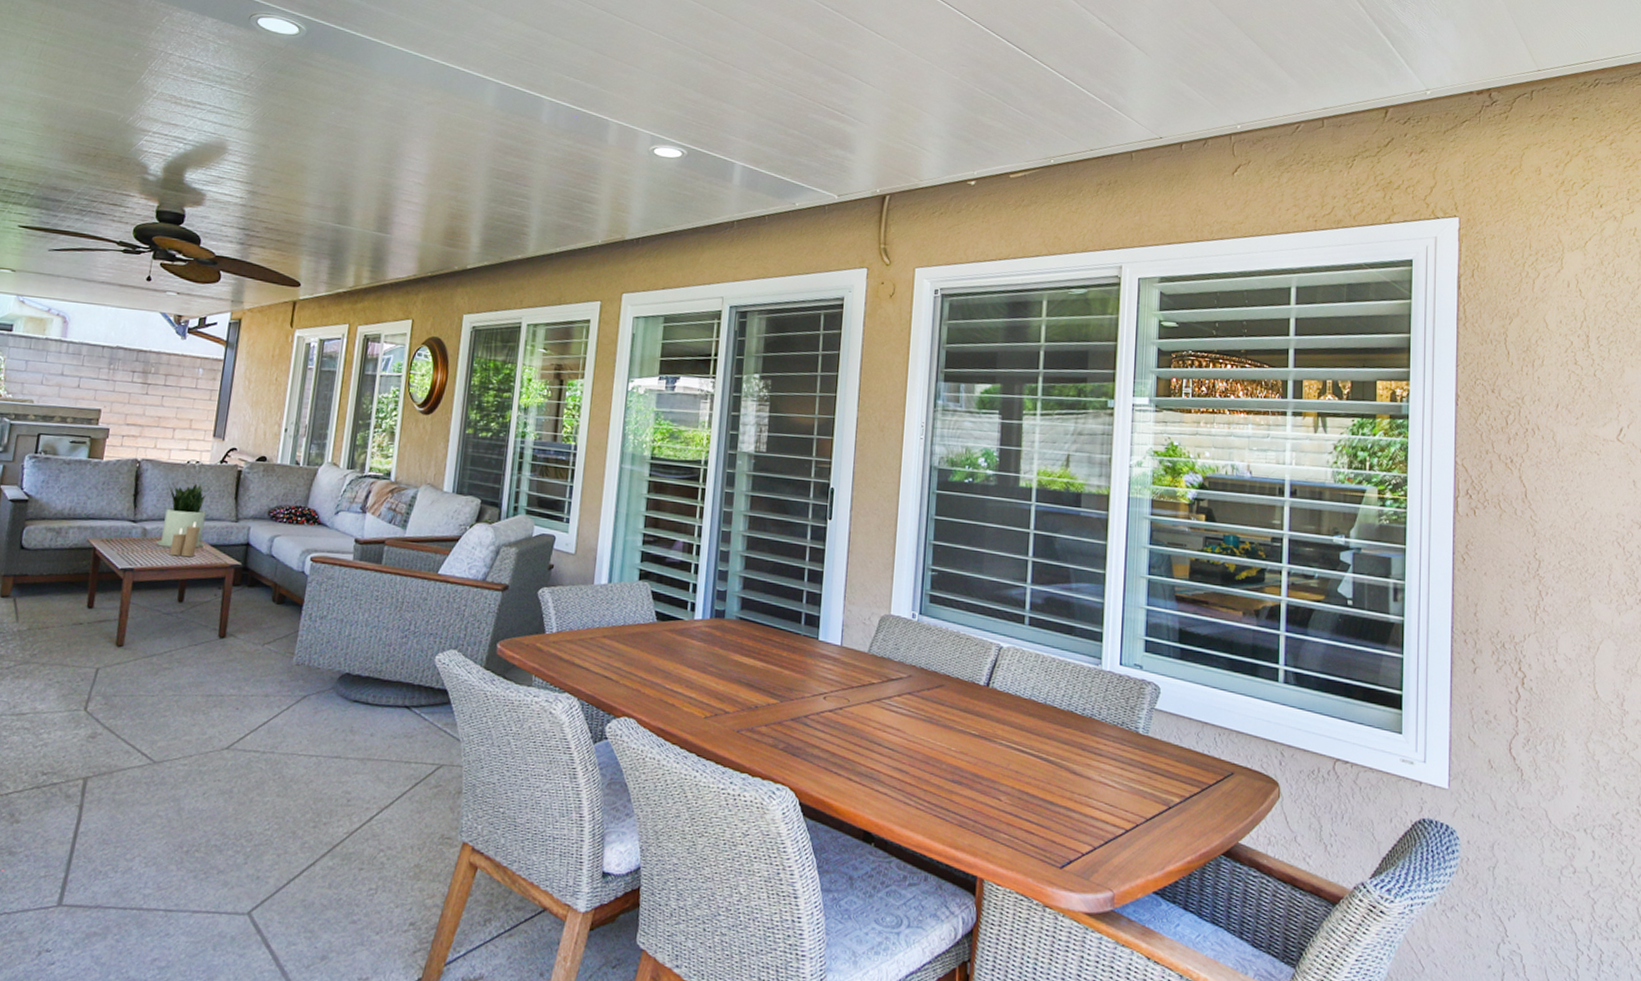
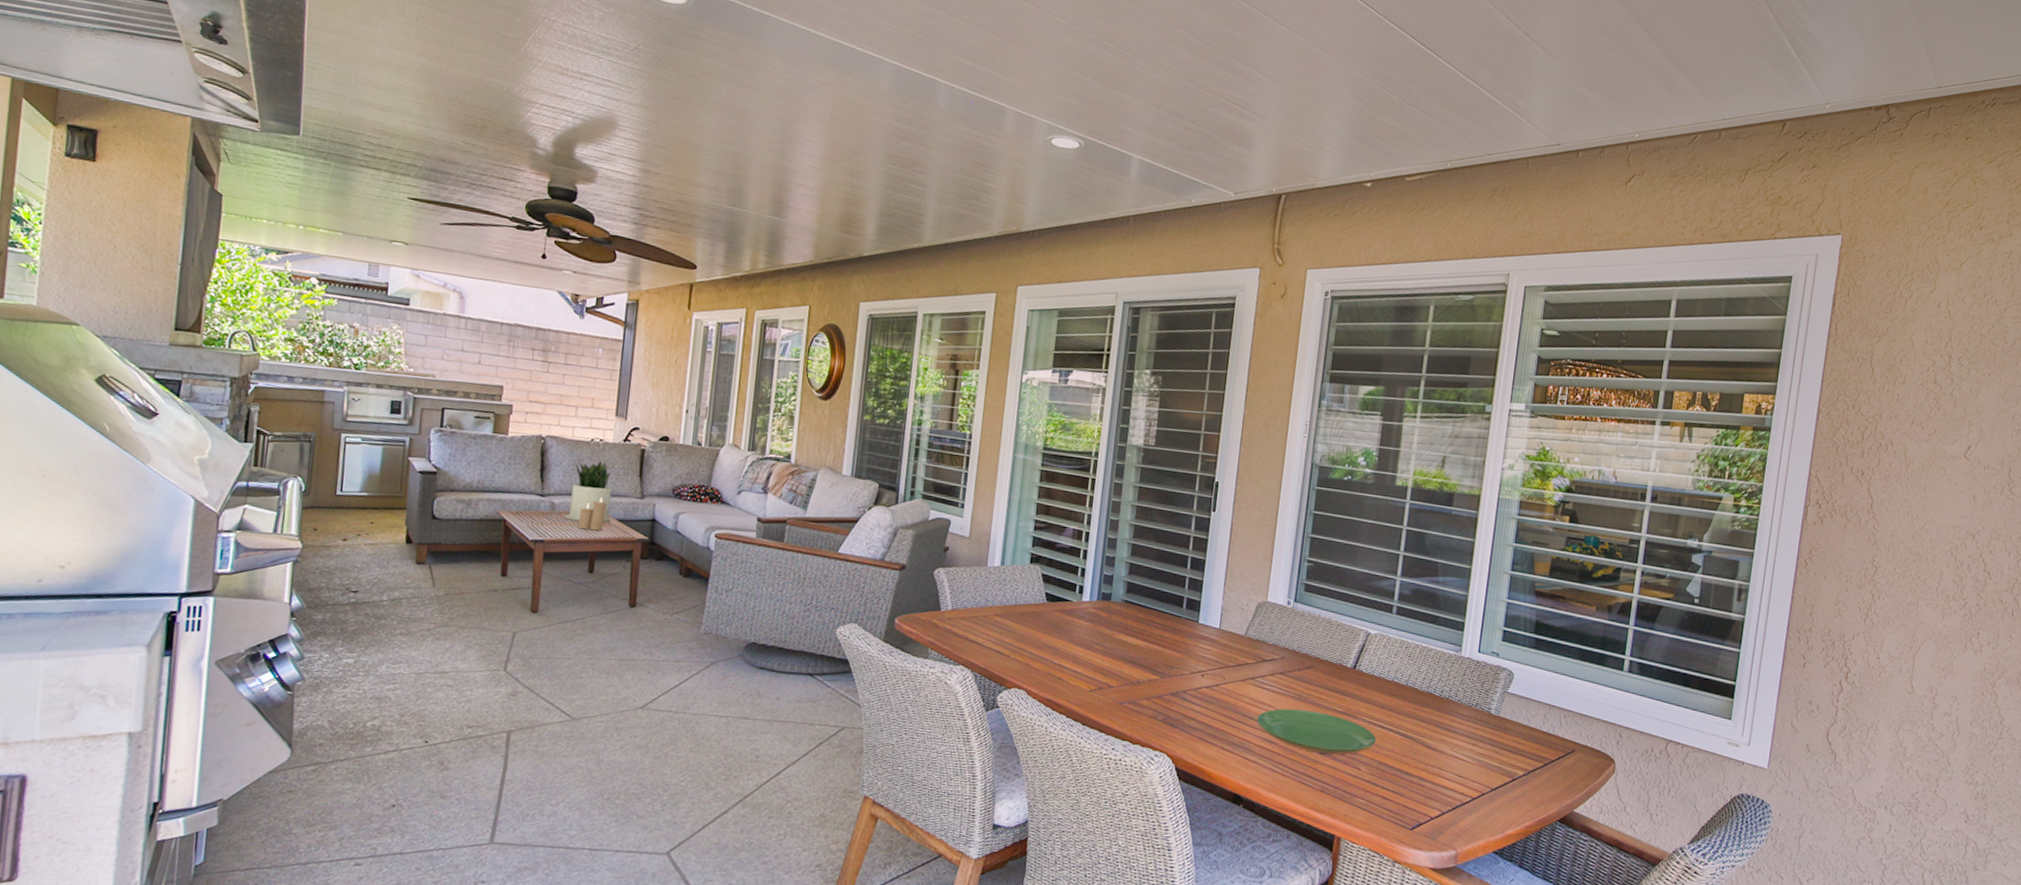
plate: none [885,732,1016,784] -> present [1257,708,1377,755]

